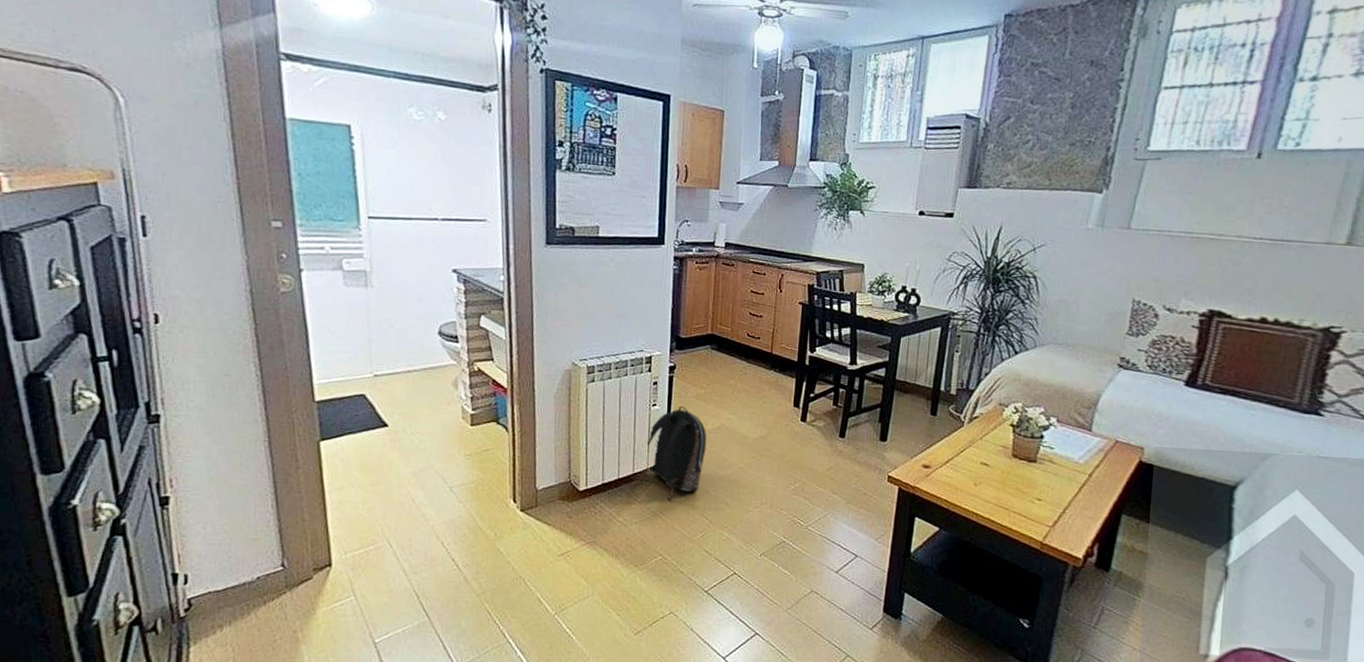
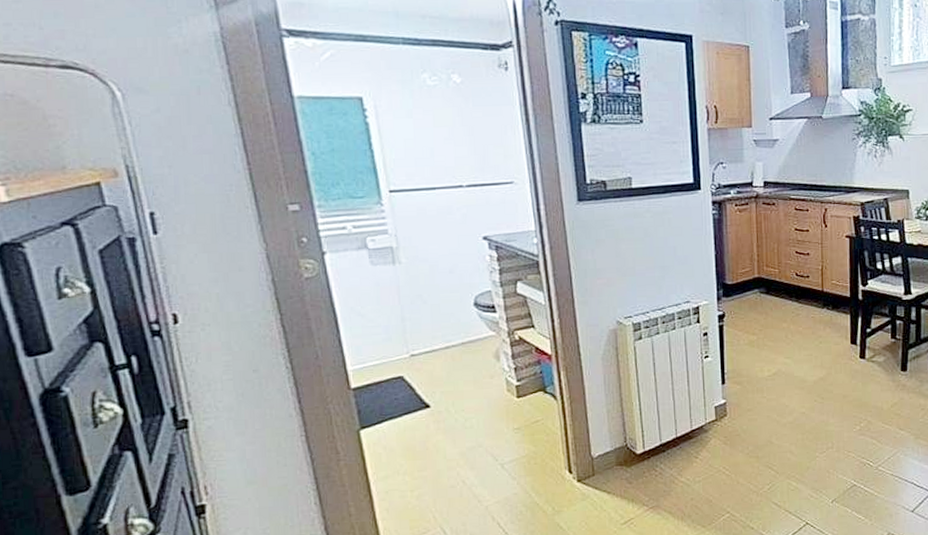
backpack: present [639,405,707,501] -> none [698,354,765,456]

